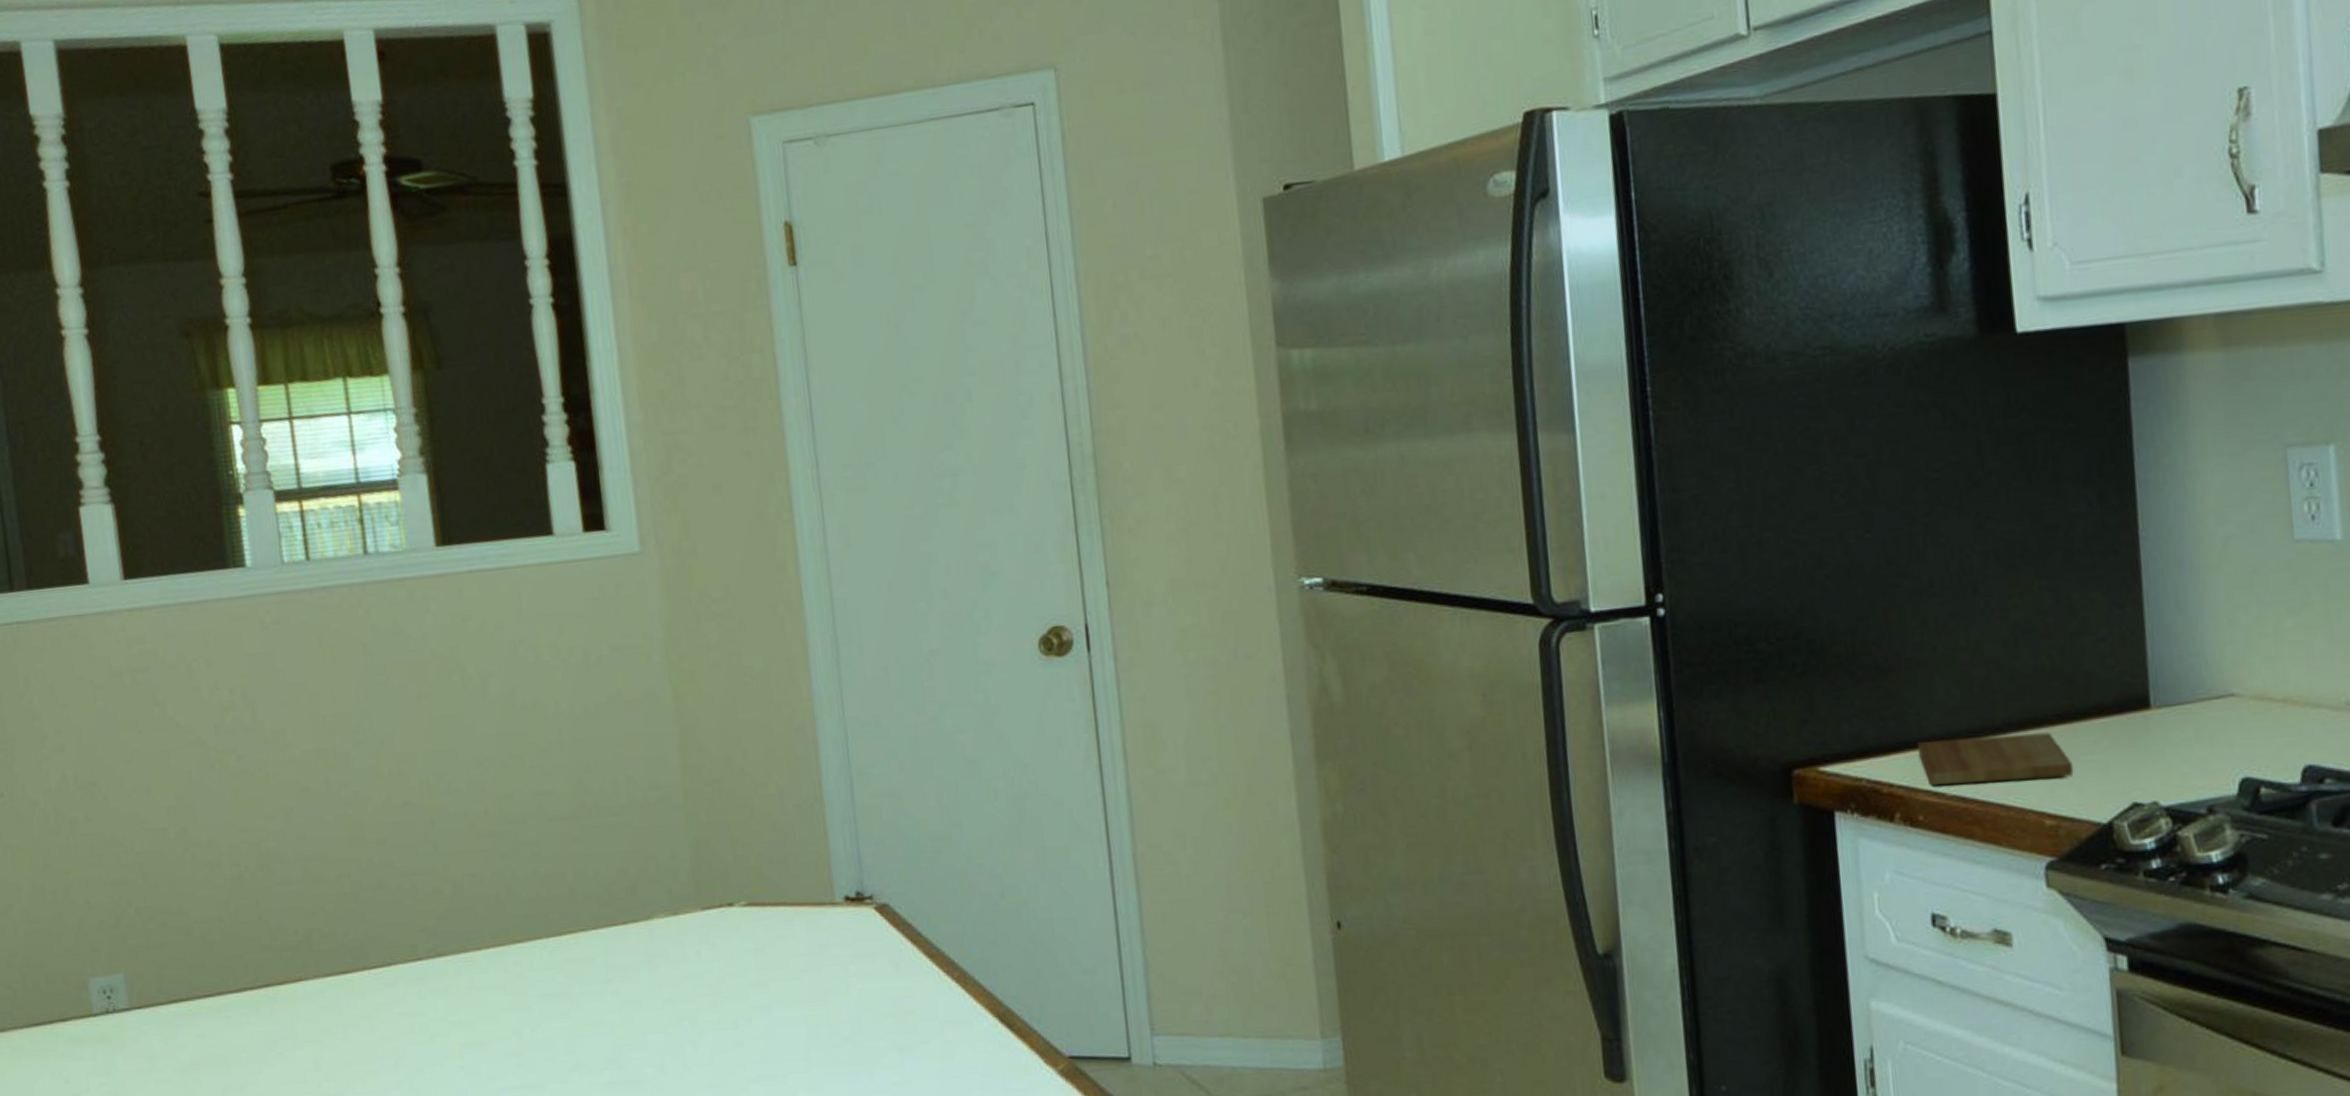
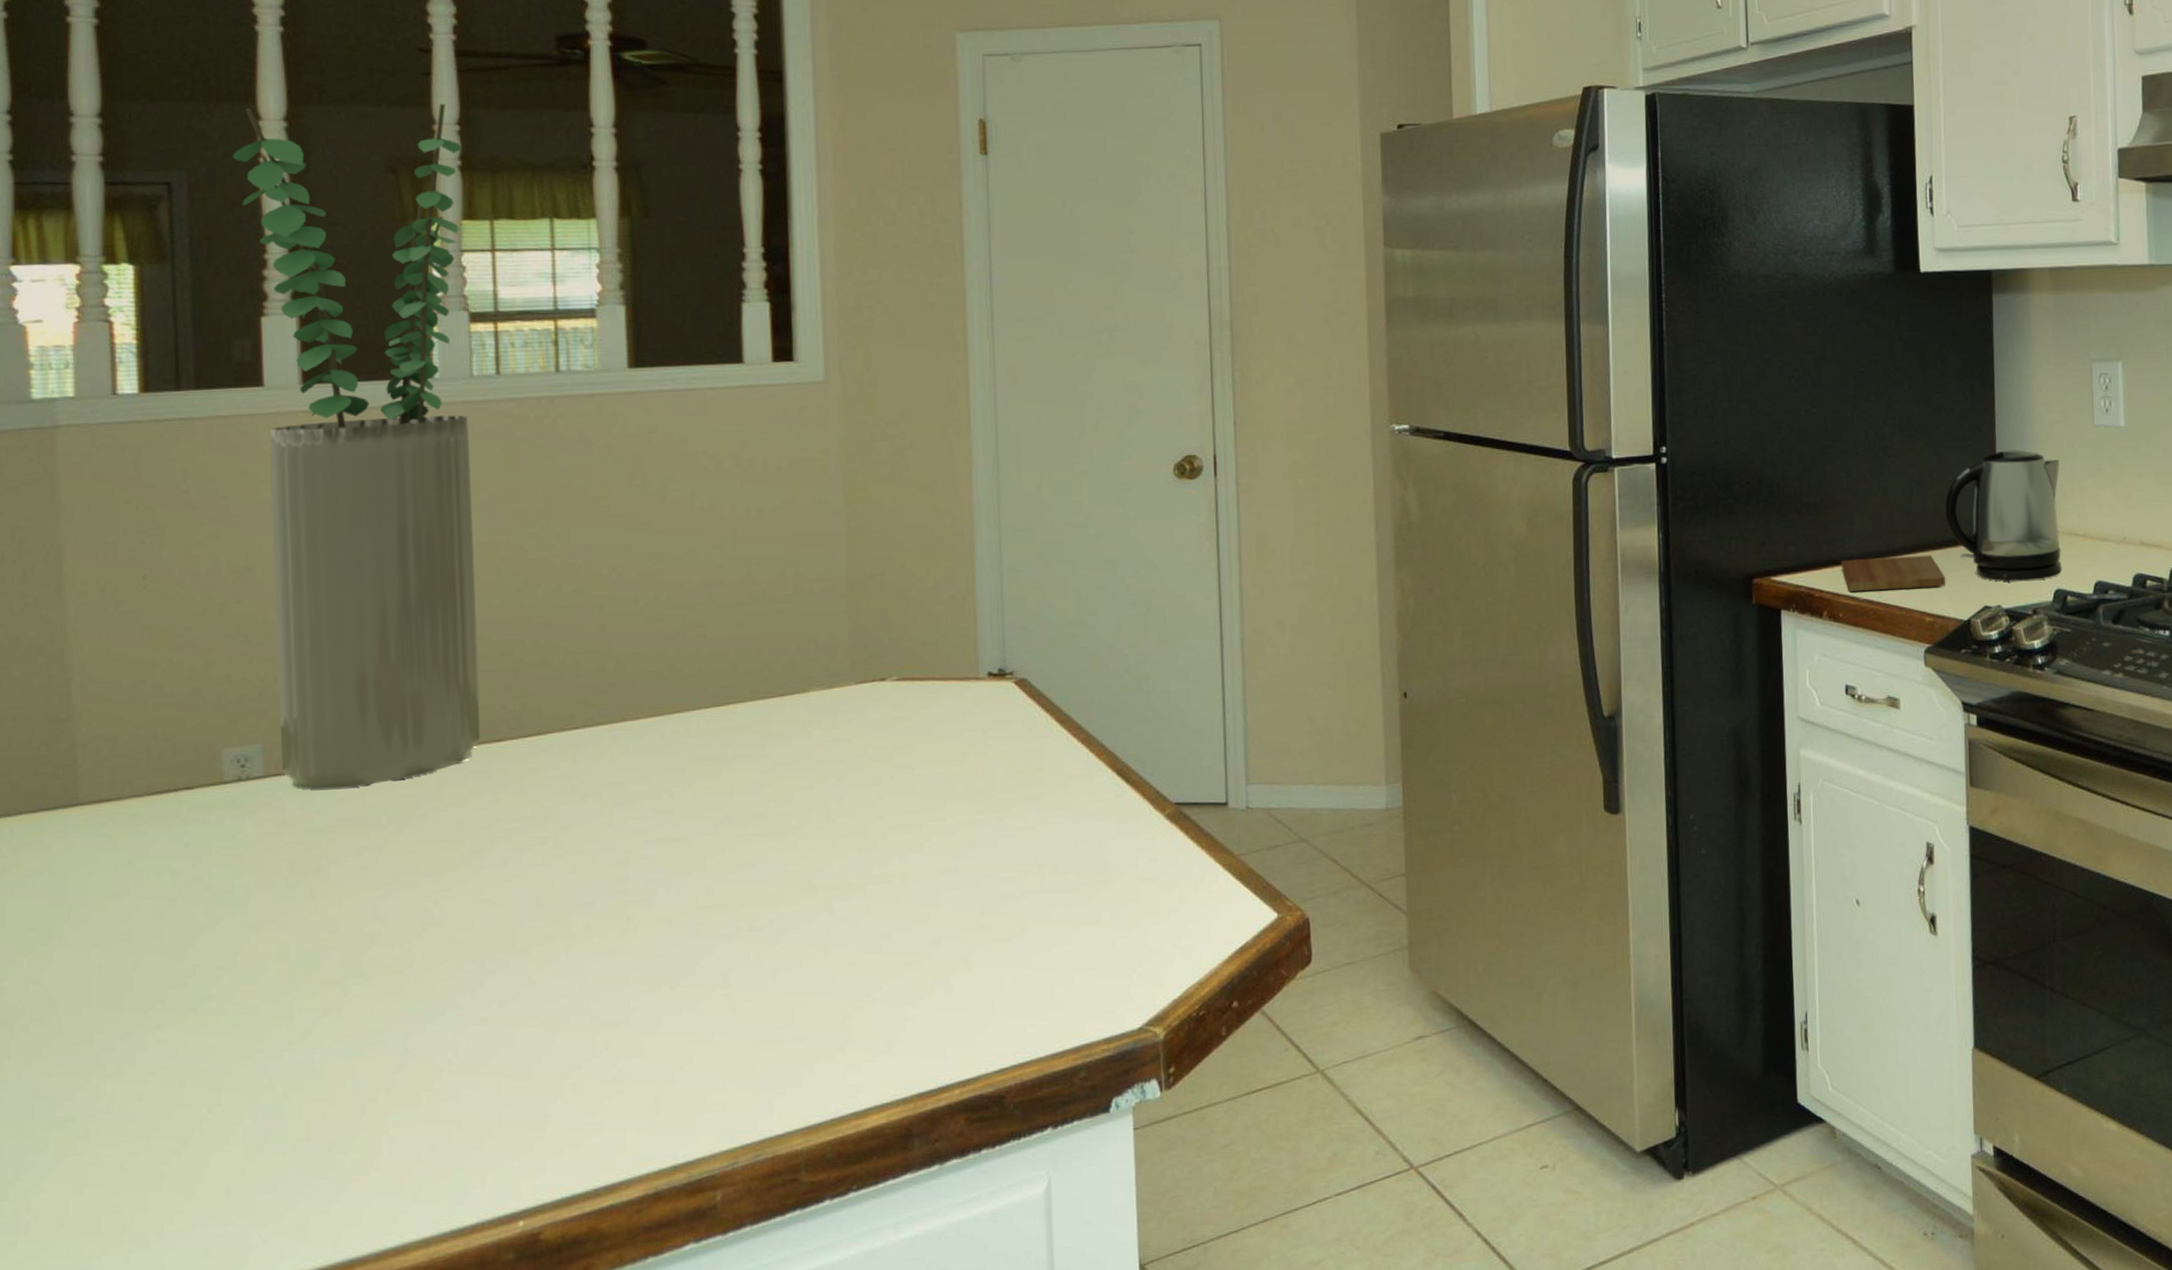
vase: none [36,253,327,1024] -> present [232,103,481,790]
kettle: none [2067,579,2251,768] -> present [1945,449,2062,581]

